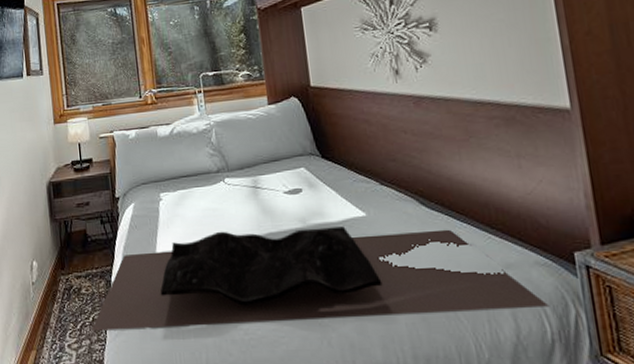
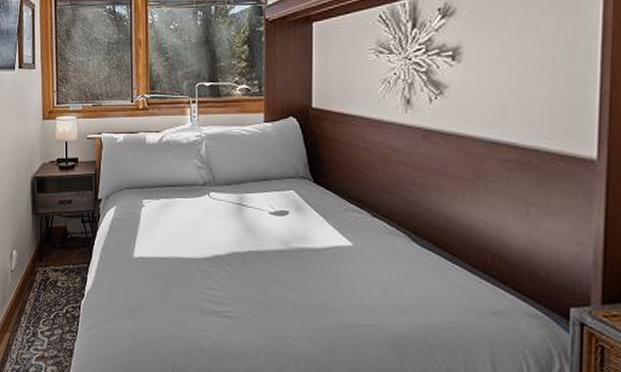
throw blanket: present [91,226,550,331] -> none [63,243,533,358]

